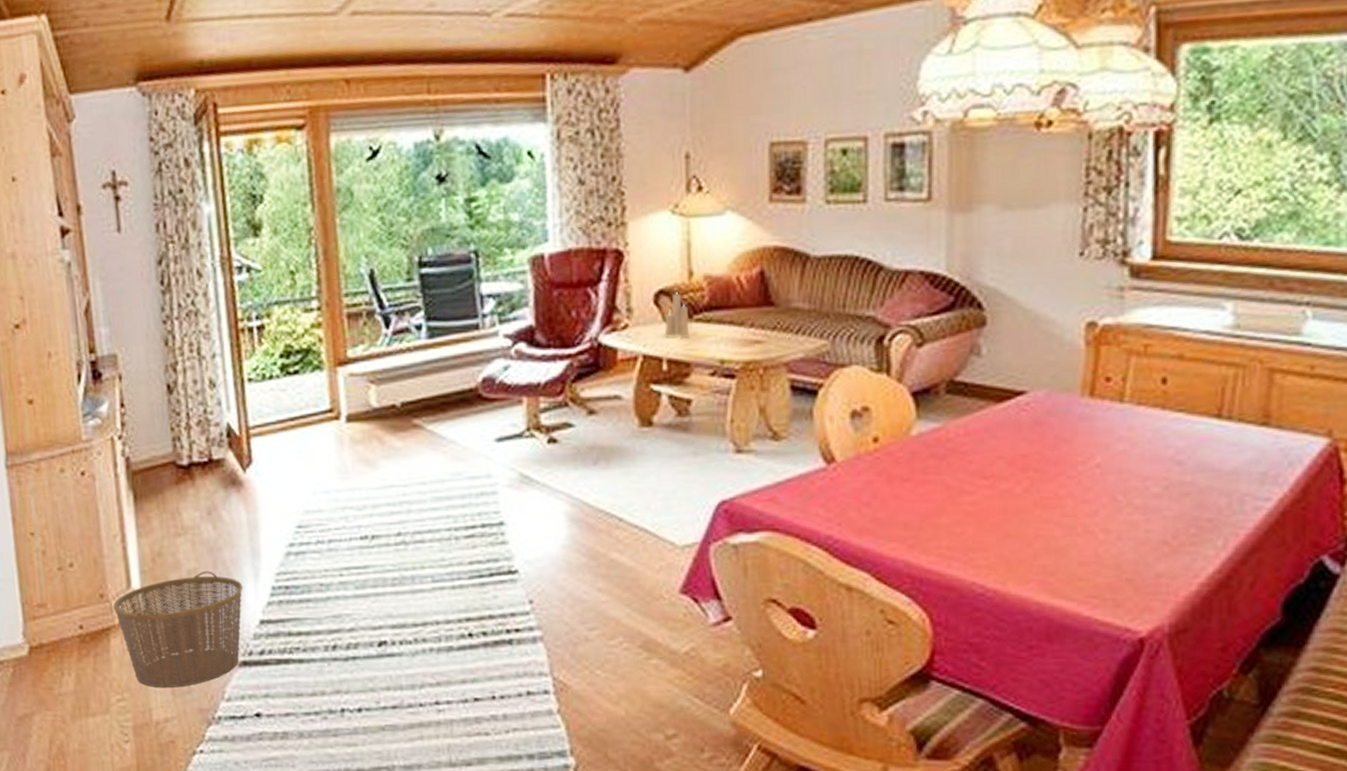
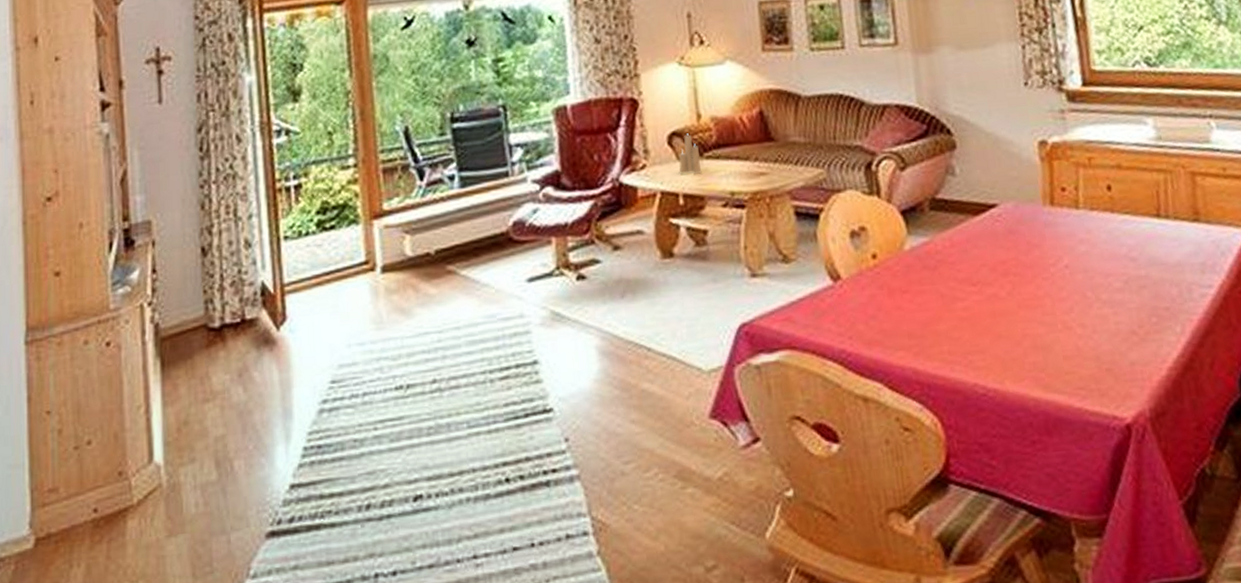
basket: present [113,571,243,687] -> none [132,436,273,571]

